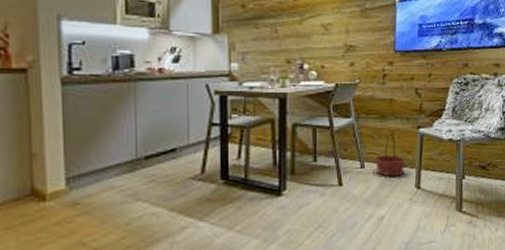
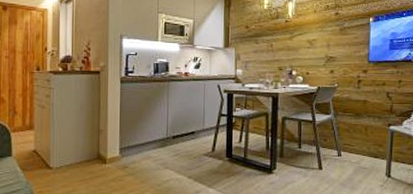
basket: present [374,133,406,177] -> none [350,129,377,165]

